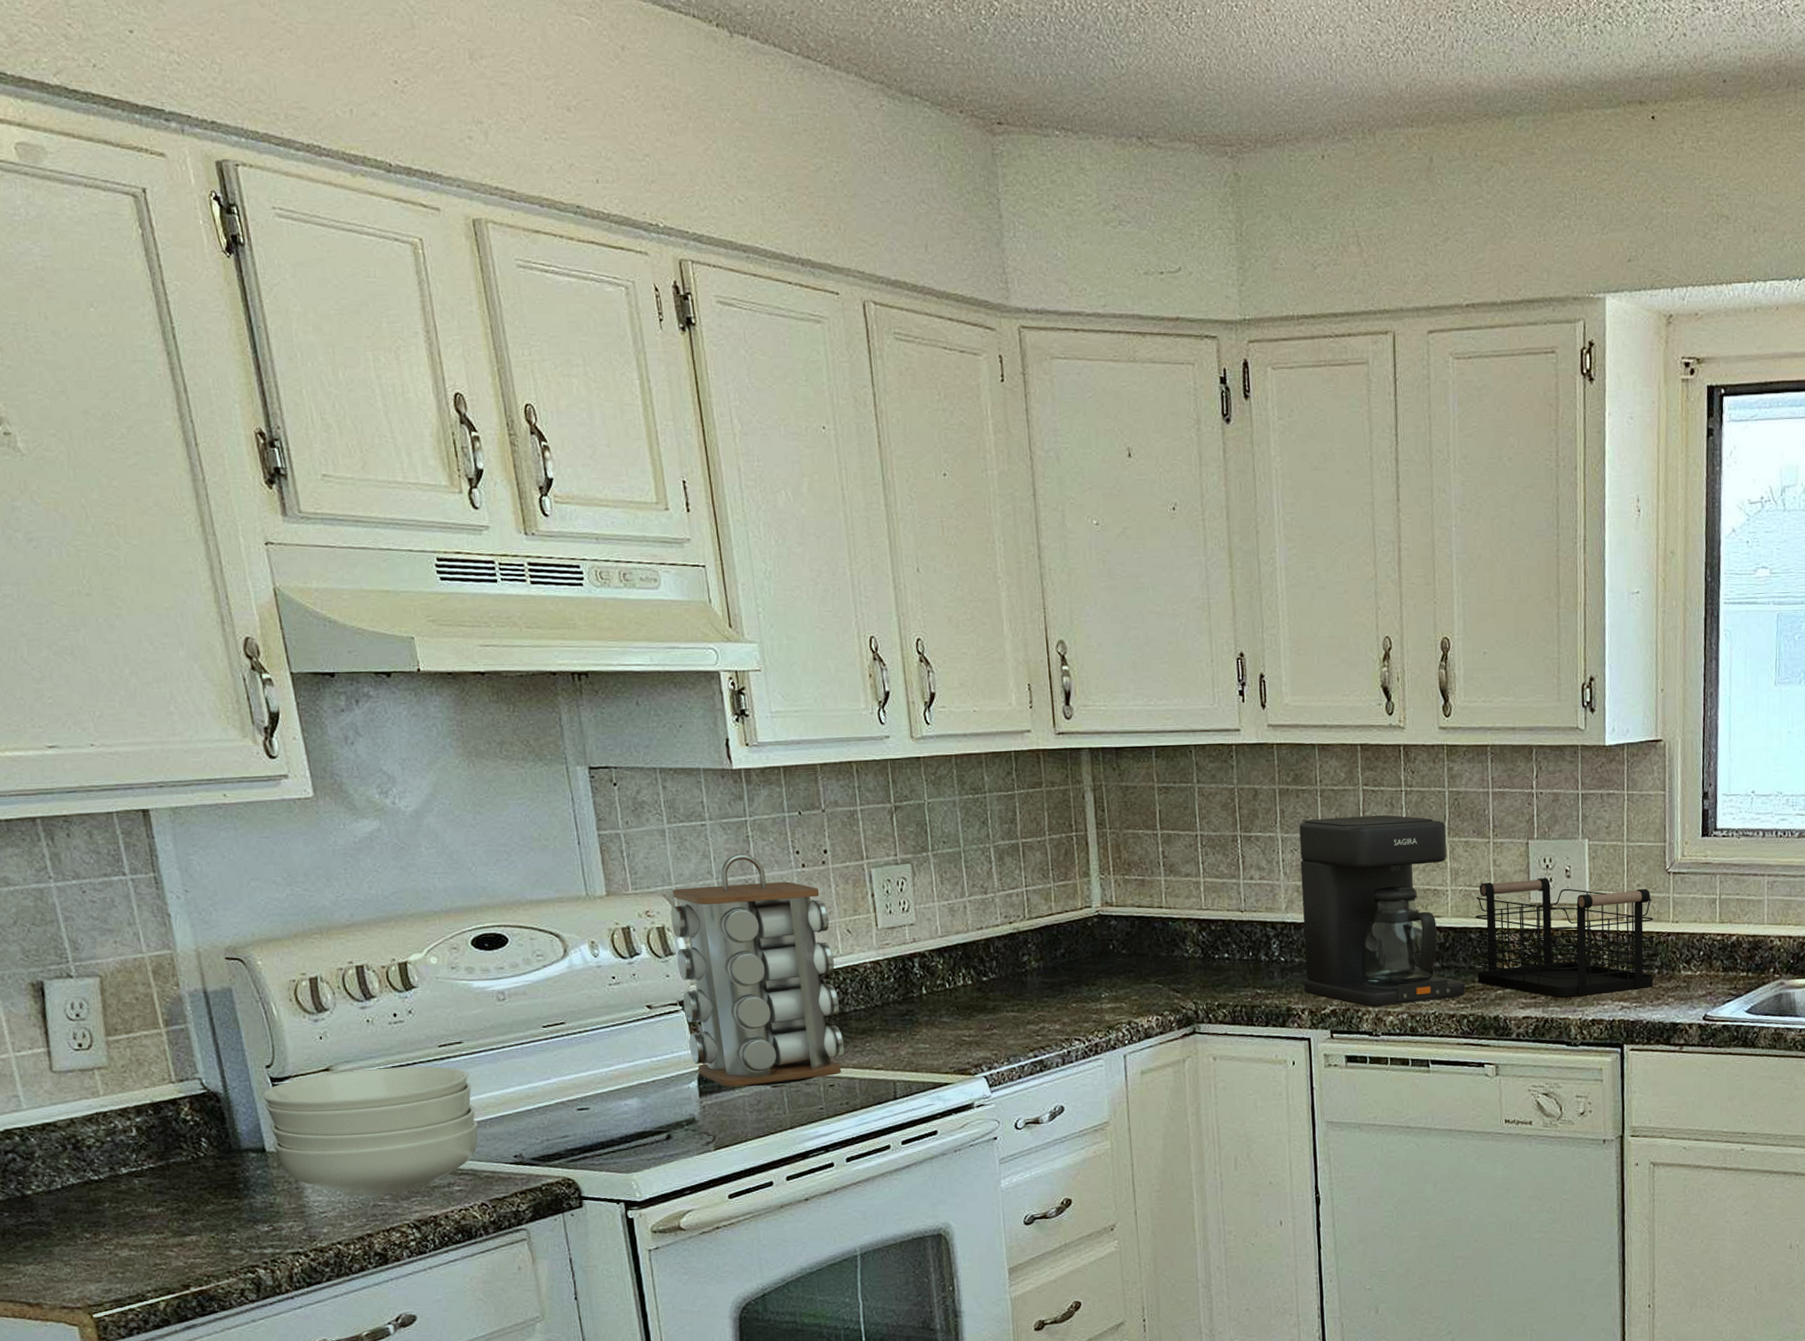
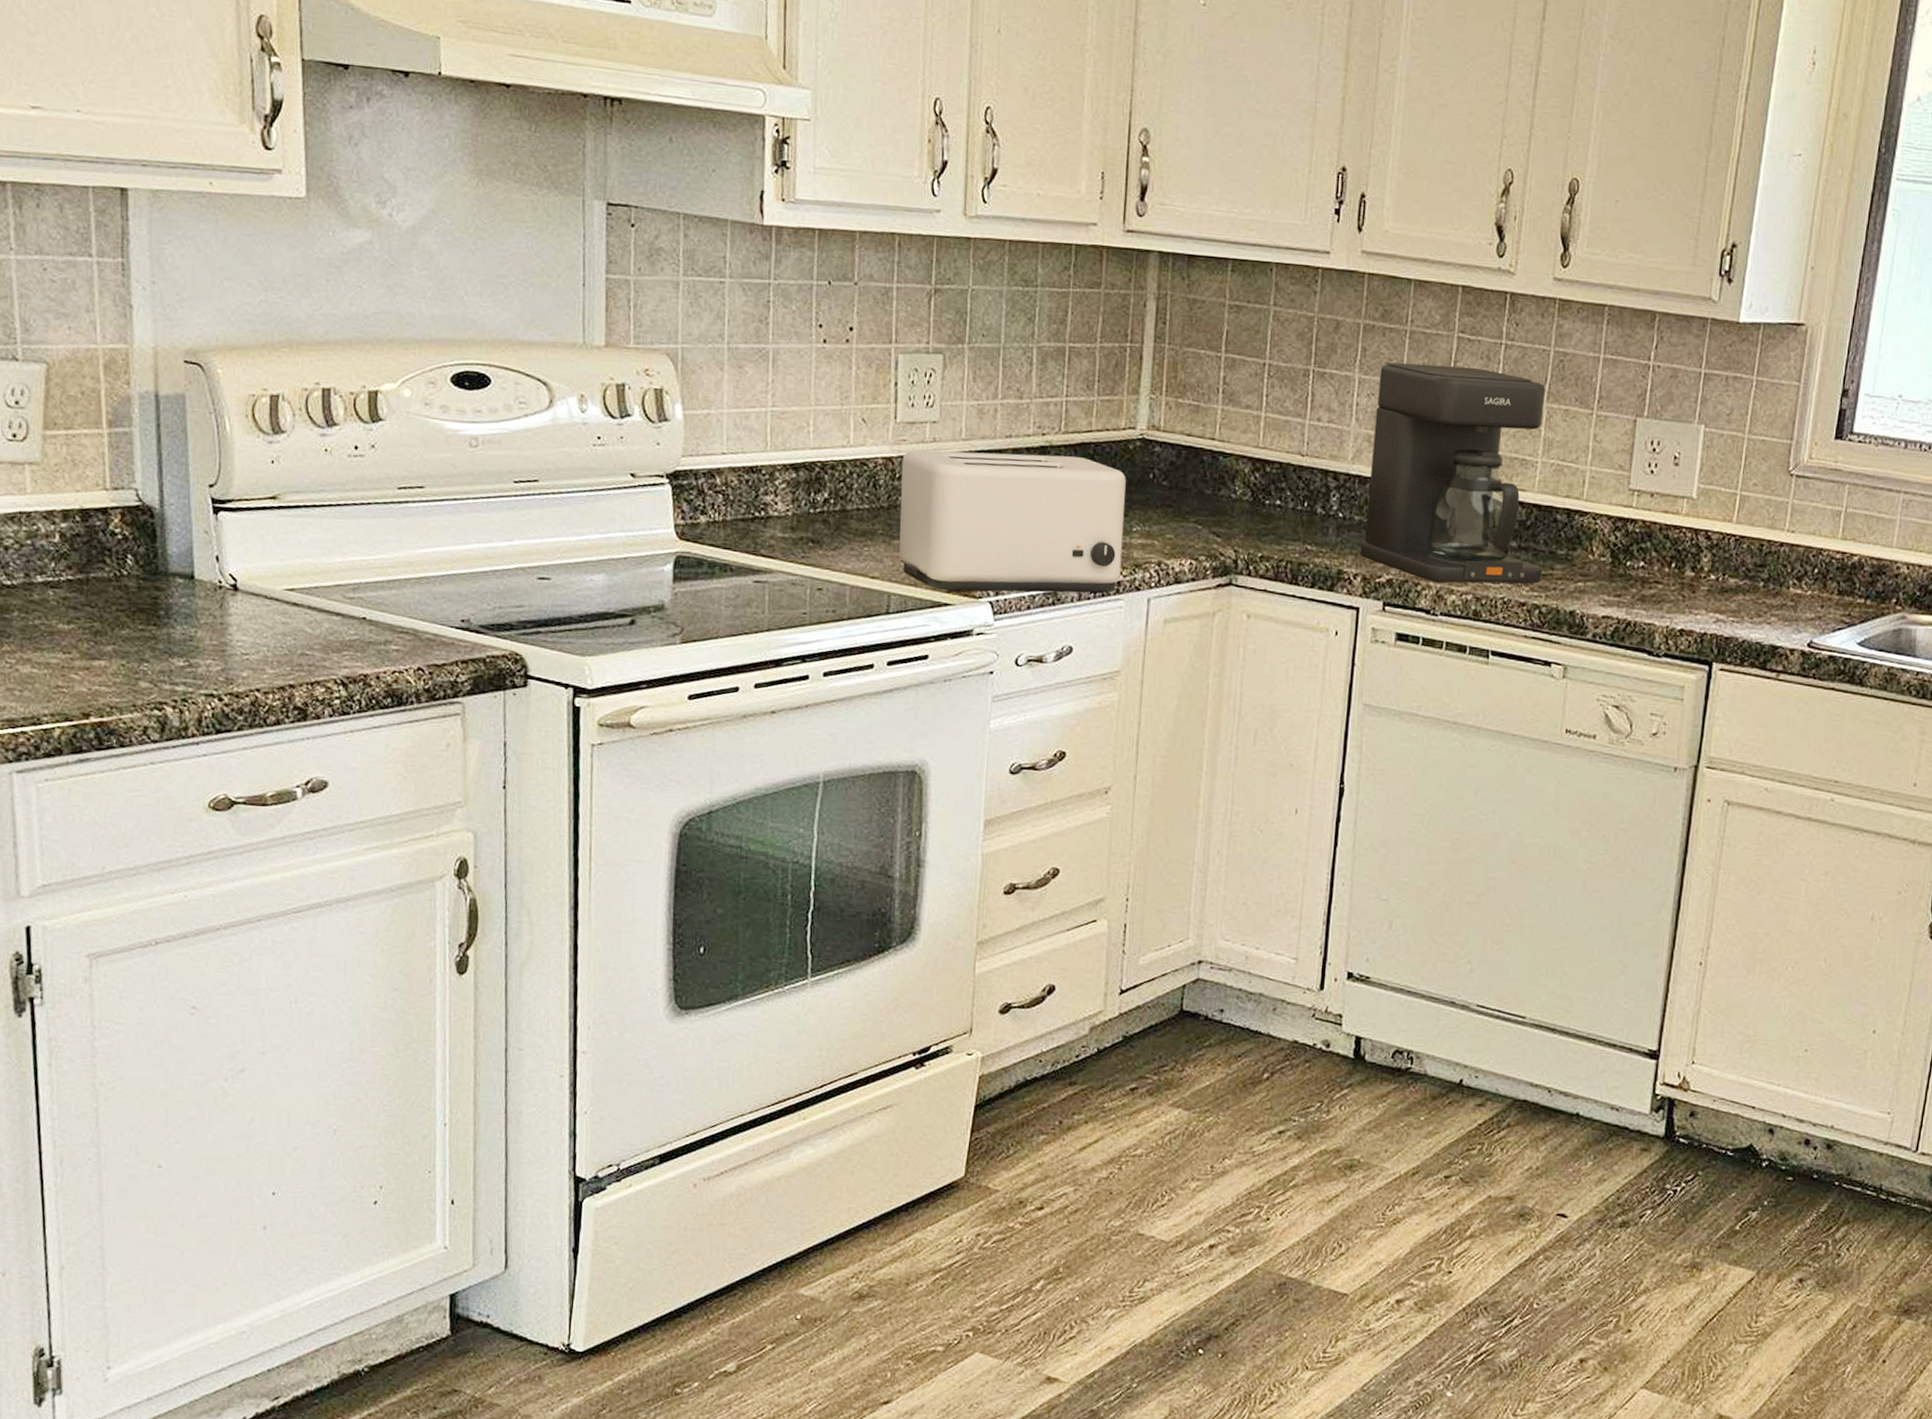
bowl: present [261,1066,478,1196] -> none [199,502,428,644]
spice rack: present [670,853,845,1087] -> none [670,319,844,581]
toaster: none [888,939,1097,1073] -> present [898,449,1126,594]
dish rack: present [1475,877,1654,998] -> none [1557,459,1767,602]

